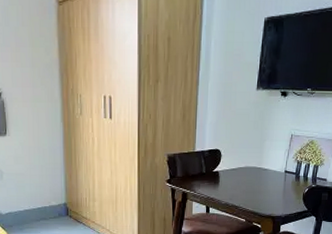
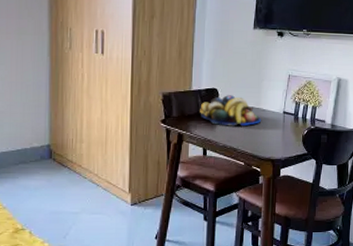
fruit bowl: none [203,155,263,186] -> present [200,95,262,127]

